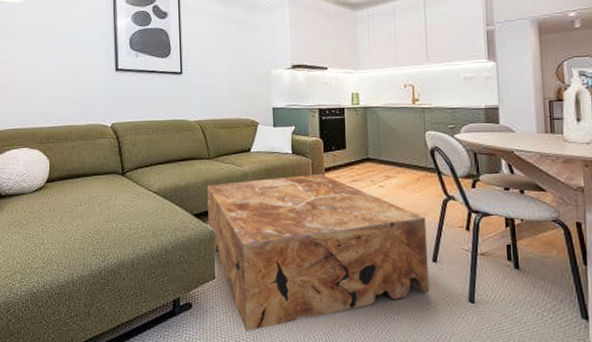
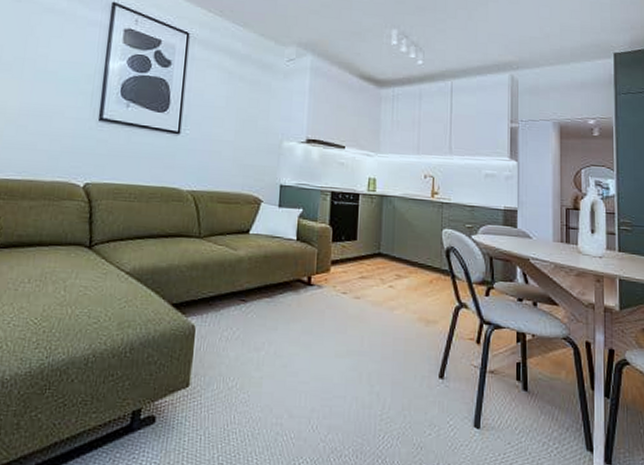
coffee table: present [207,173,430,331] -> none [189,266,436,455]

